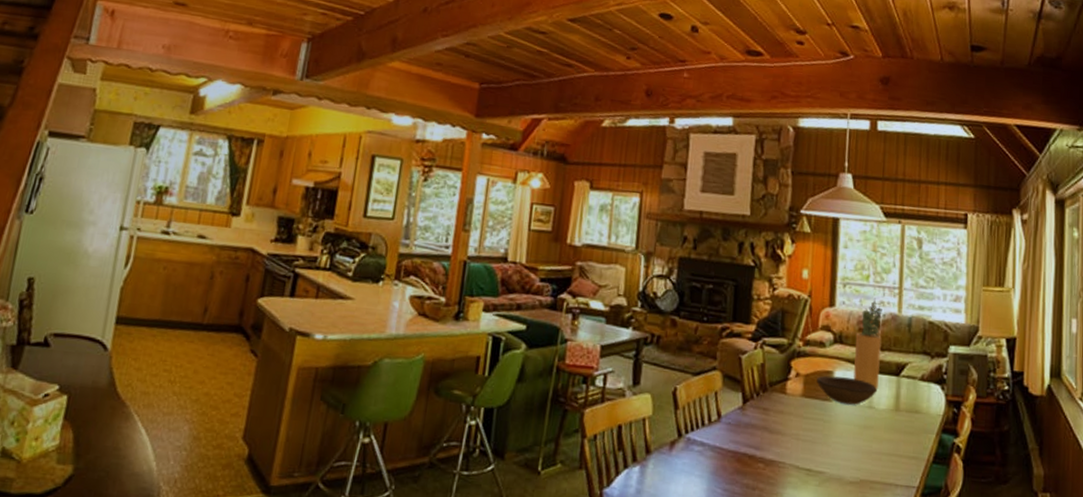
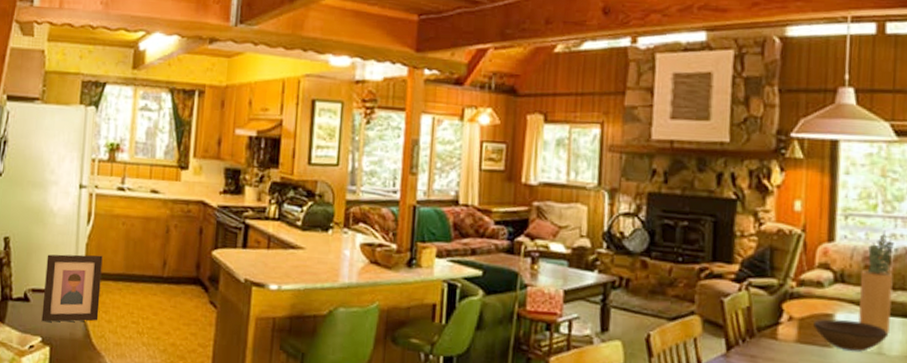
picture frame: none [61,297,139,369] -> present [41,254,103,322]

